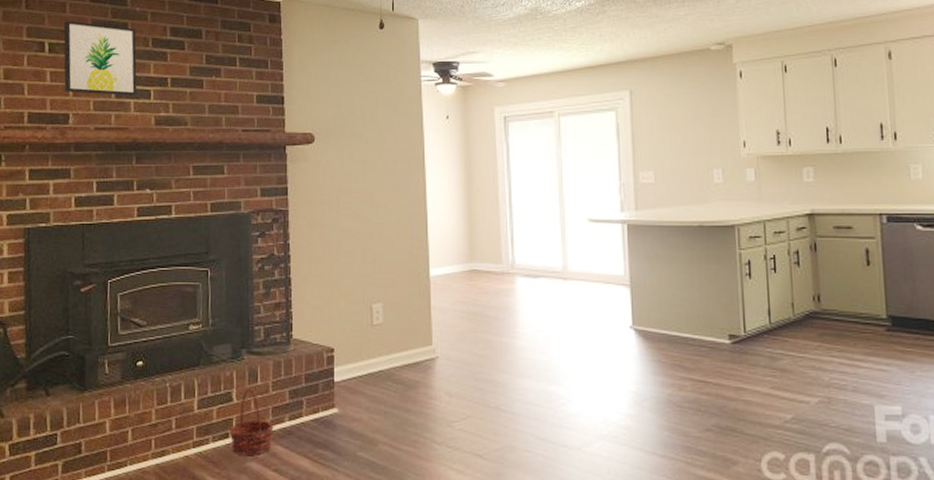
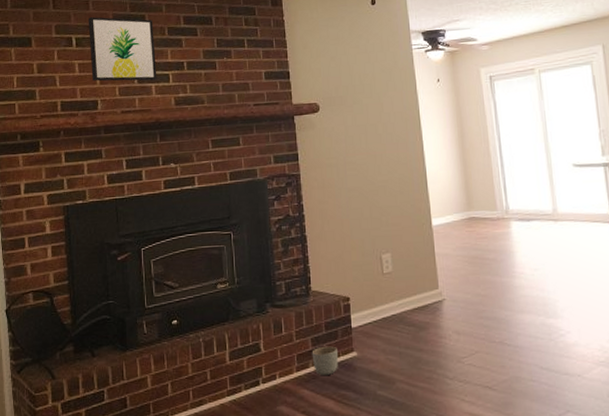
basket: present [229,389,274,455] -> none [259,339,300,400]
planter: none [288,400,317,431] -> present [311,346,338,375]

